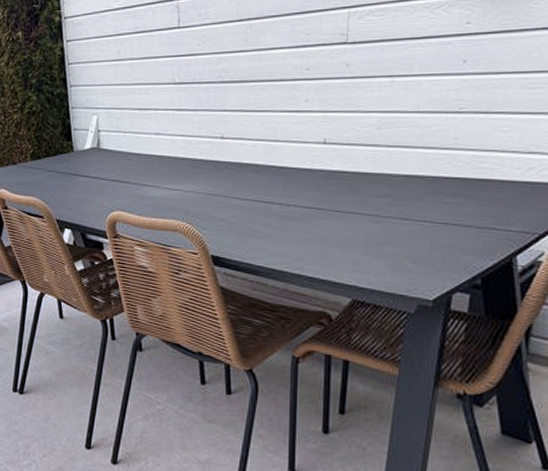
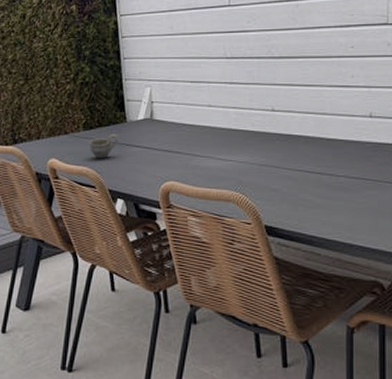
cup: none [36,163,66,189] -> present [88,133,118,159]

